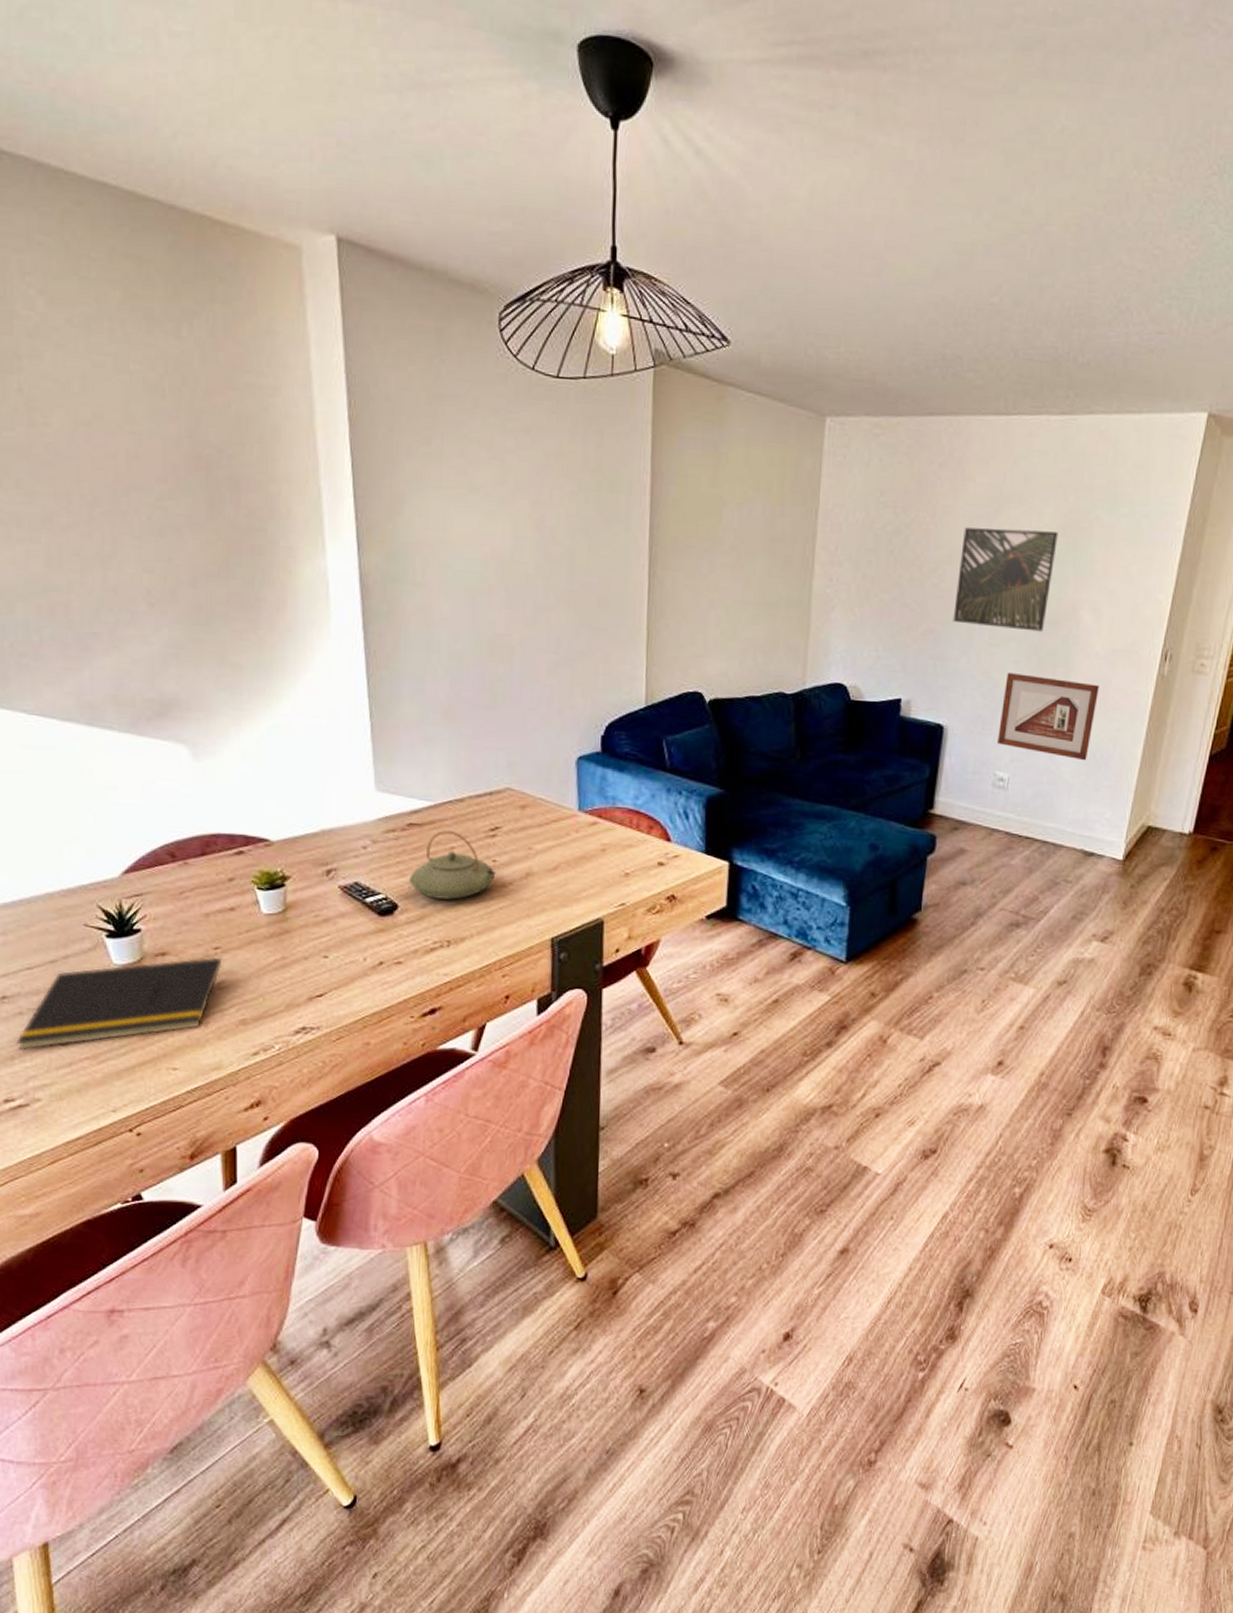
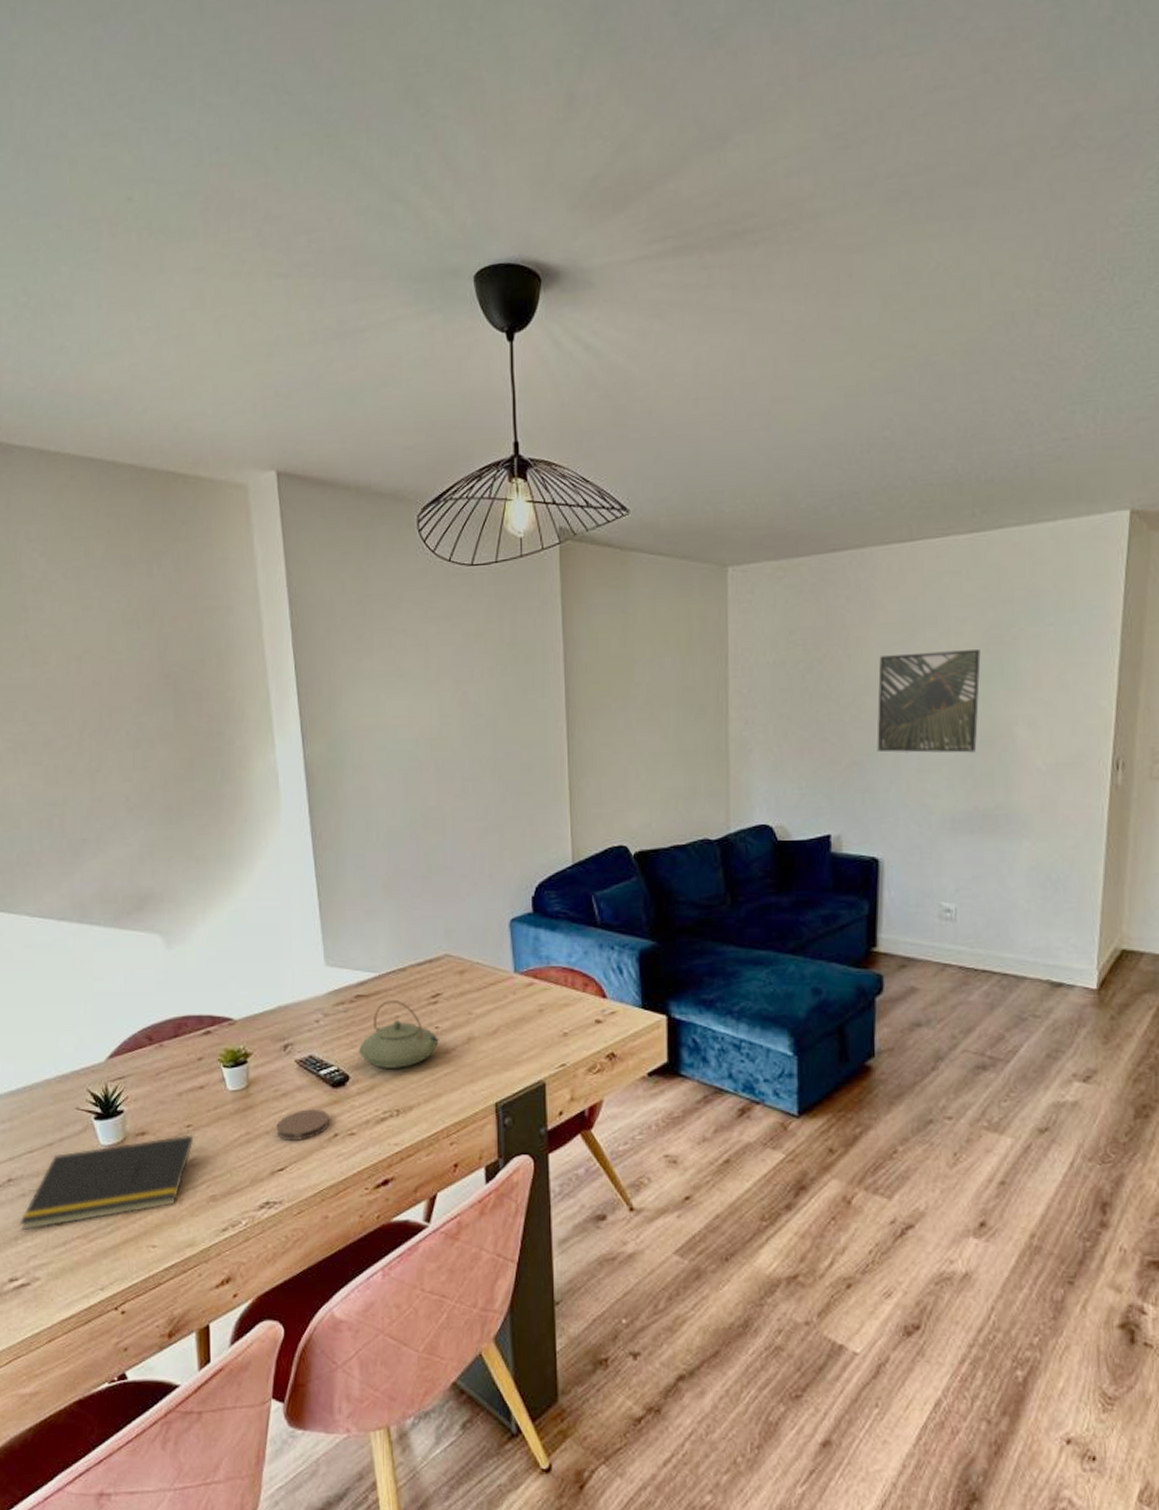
coaster: none [316,936,375,967] -> present [276,1109,330,1141]
picture frame: present [997,673,1099,761] -> none [939,798,1046,884]

